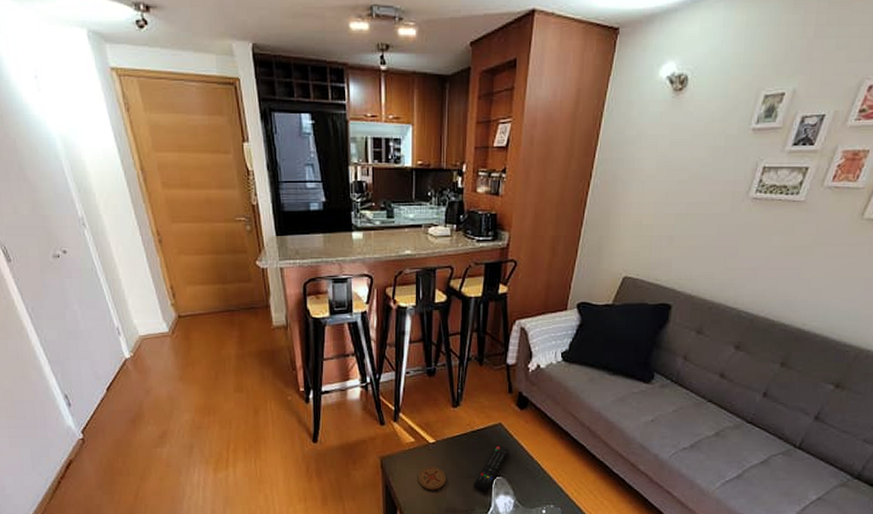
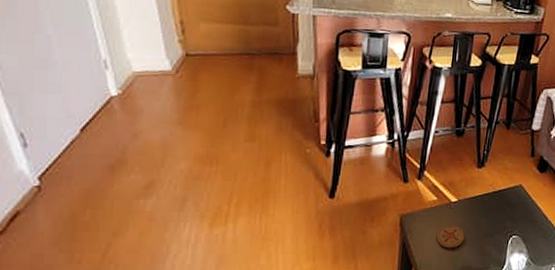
remote control: present [472,444,510,493] -> none [489,205,527,251]

